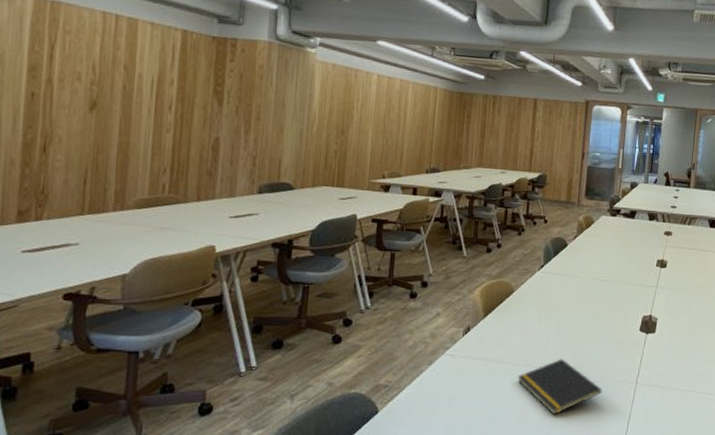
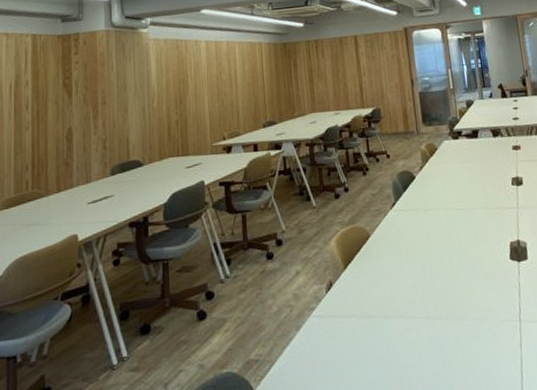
notepad: present [517,359,602,415] -> none [391,304,485,371]

